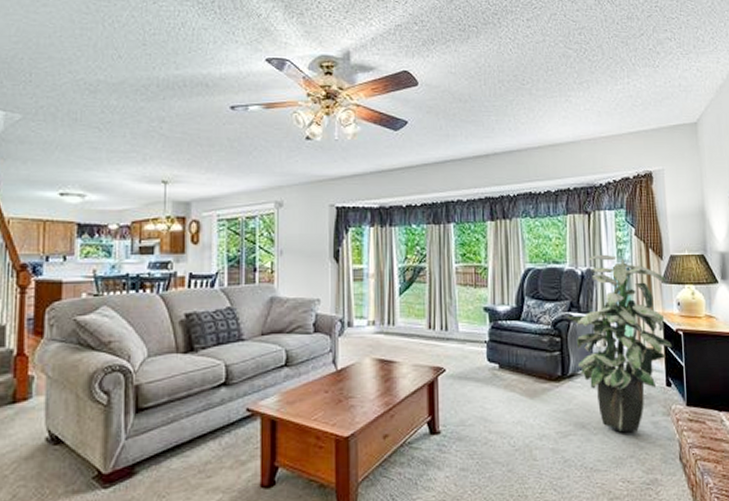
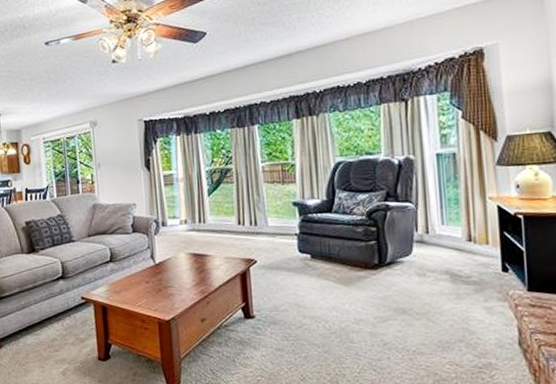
indoor plant: present [567,254,673,433] -> none [383,140,511,318]

